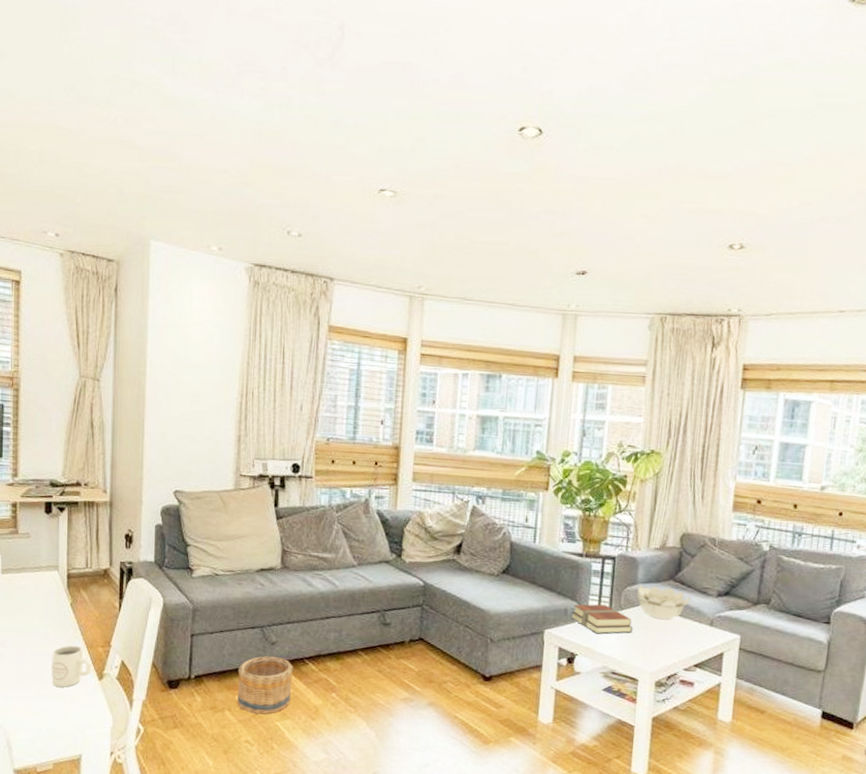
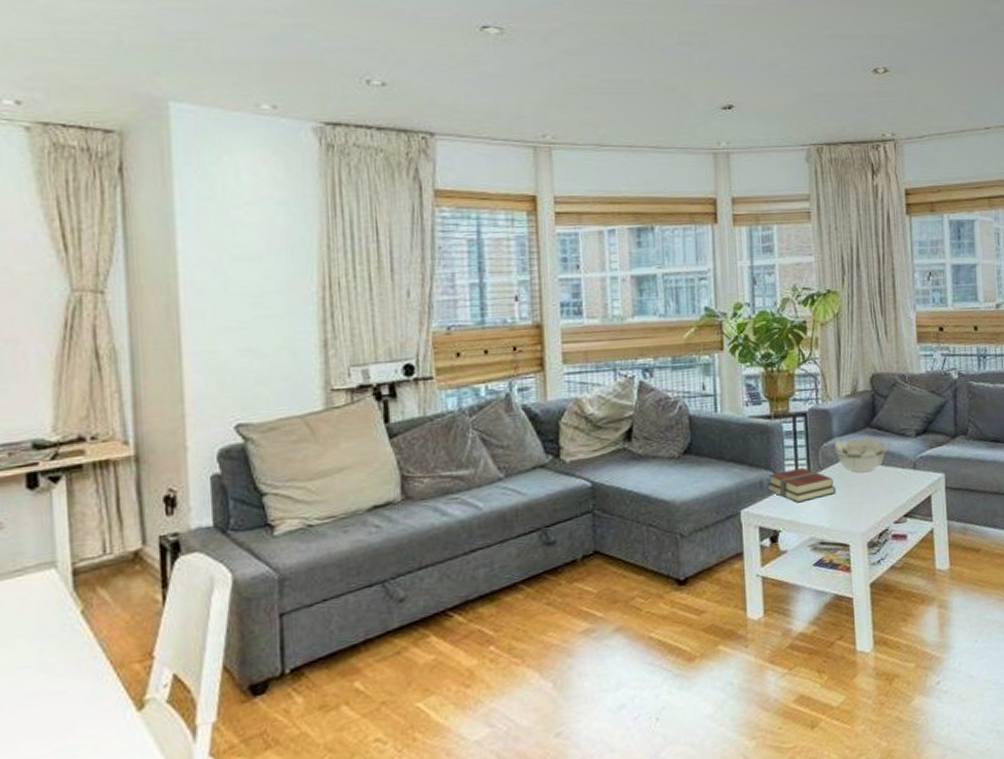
mug: present [52,645,92,687] -> none [55,669,125,738]
basket: present [237,656,293,715] -> none [354,616,433,700]

